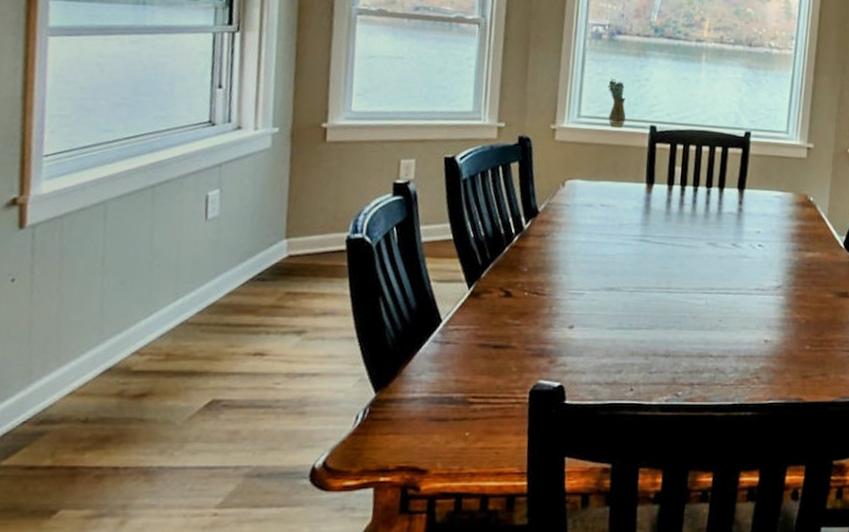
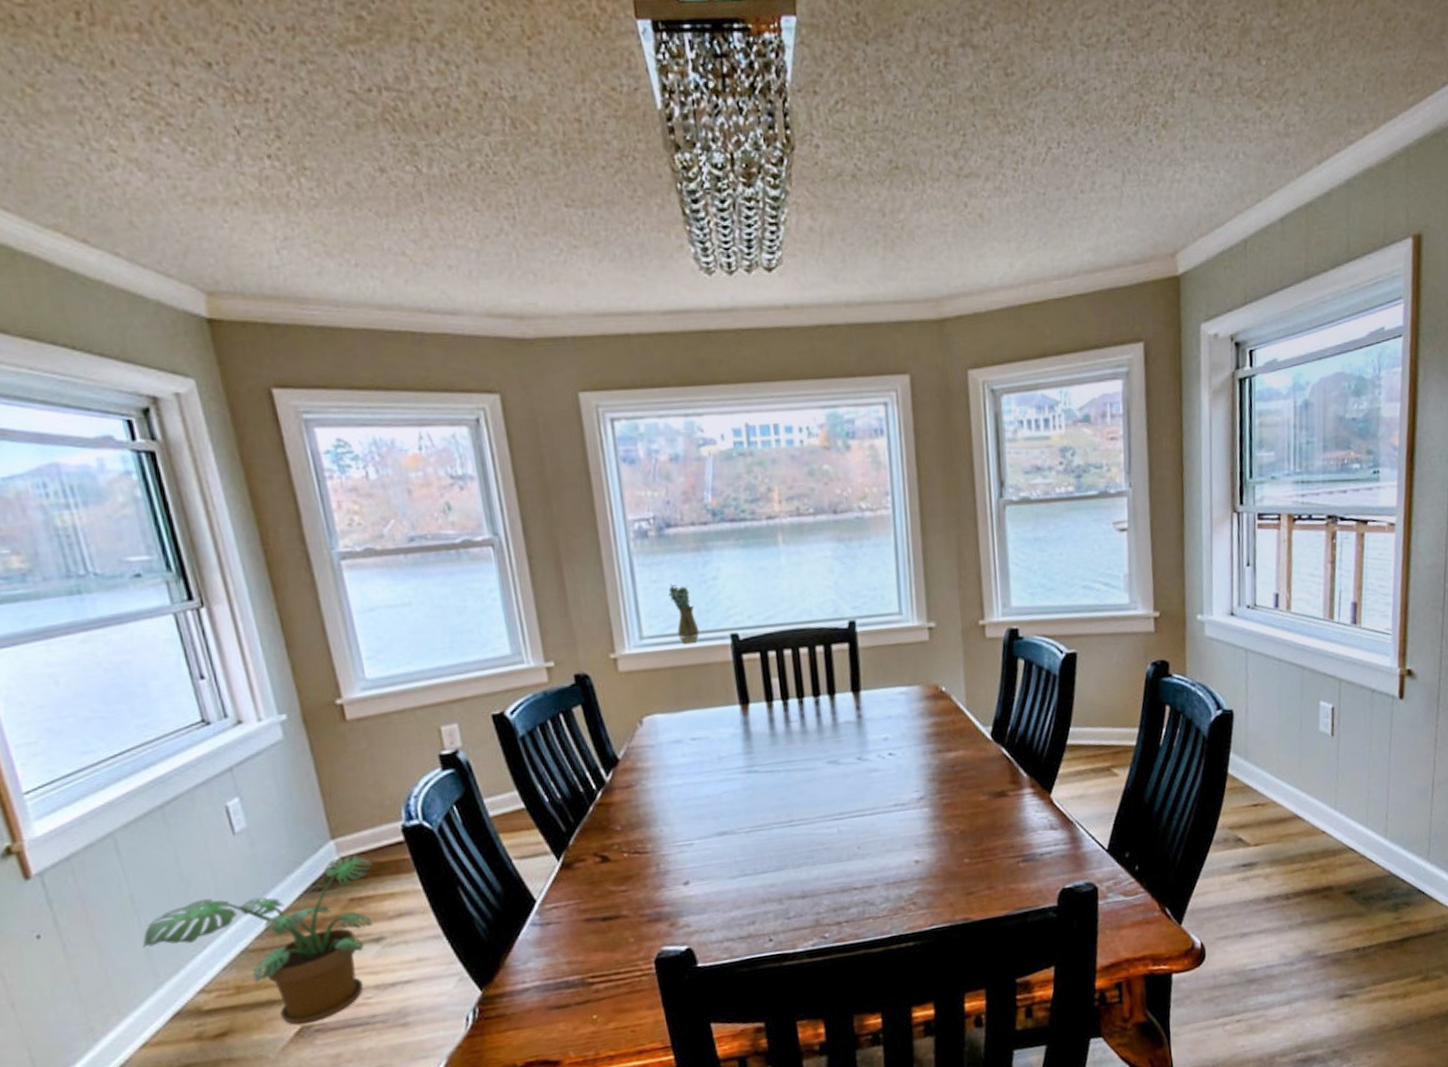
potted plant: none [98,255,314,397] -> present [142,855,373,1025]

